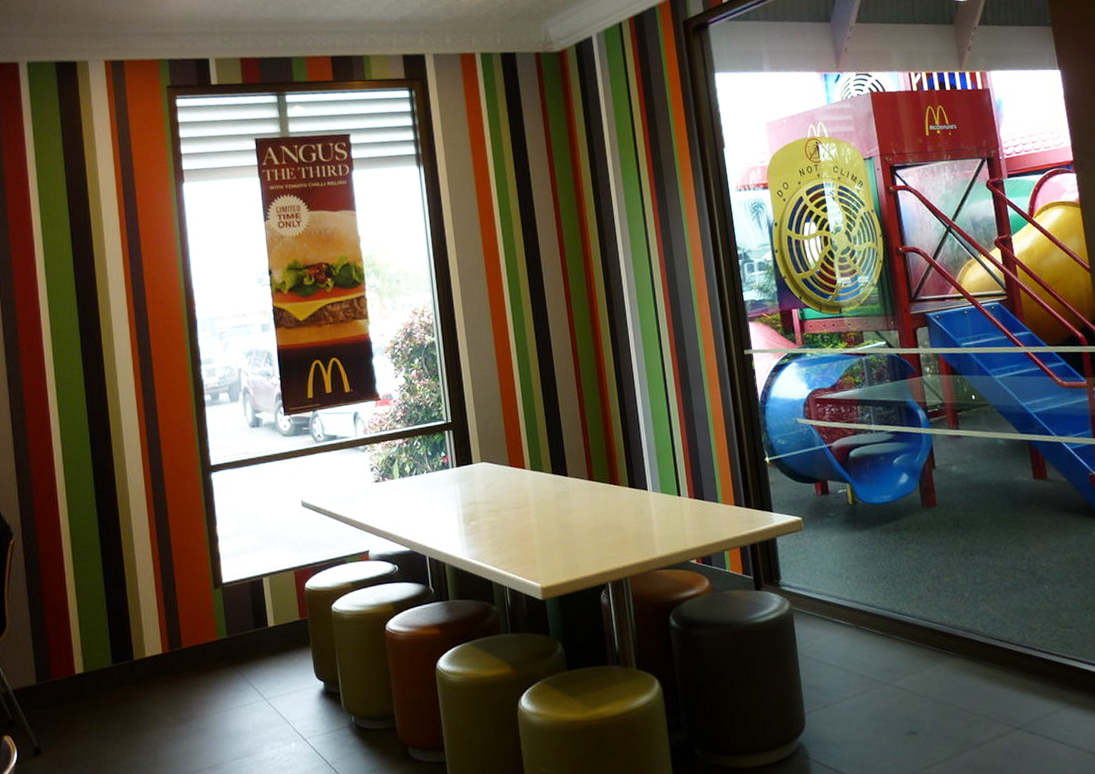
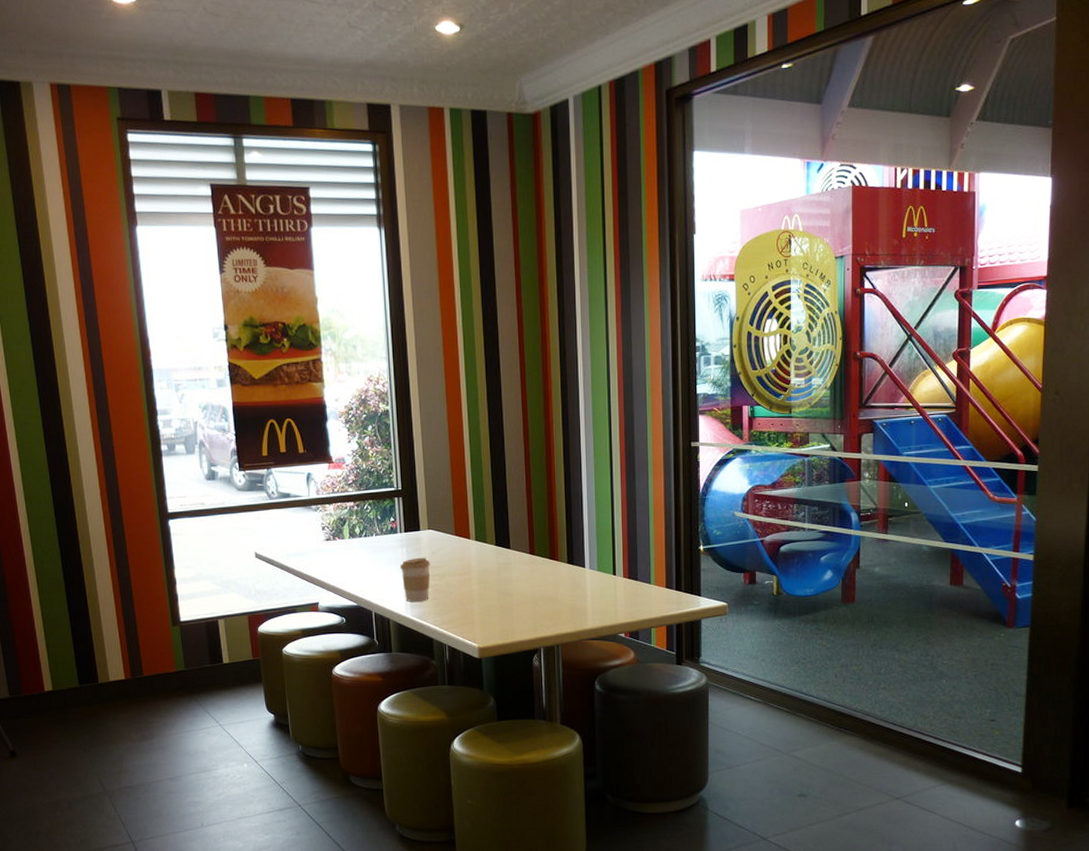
coffee cup: none [453,492,486,542] -> present [399,557,431,602]

